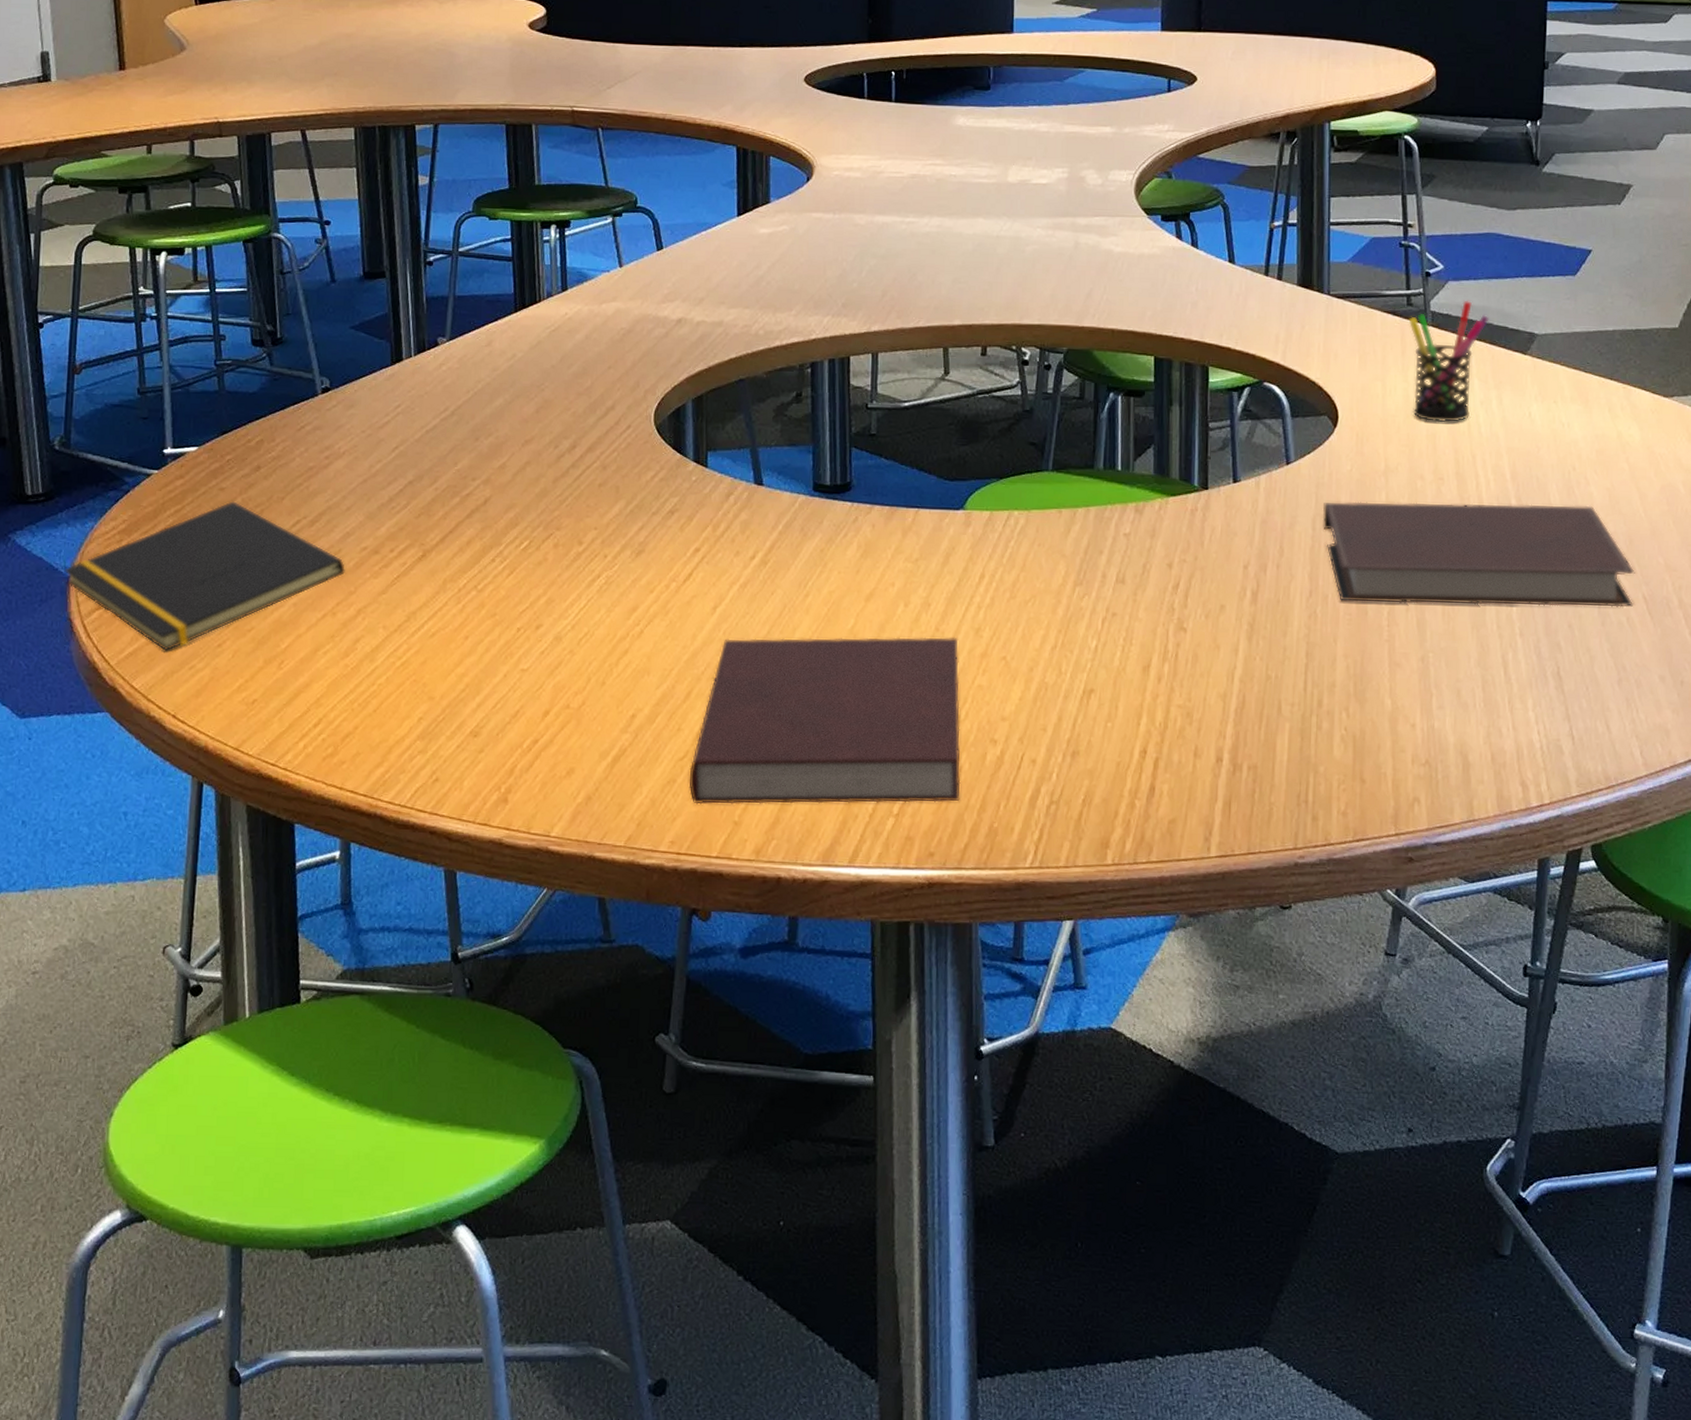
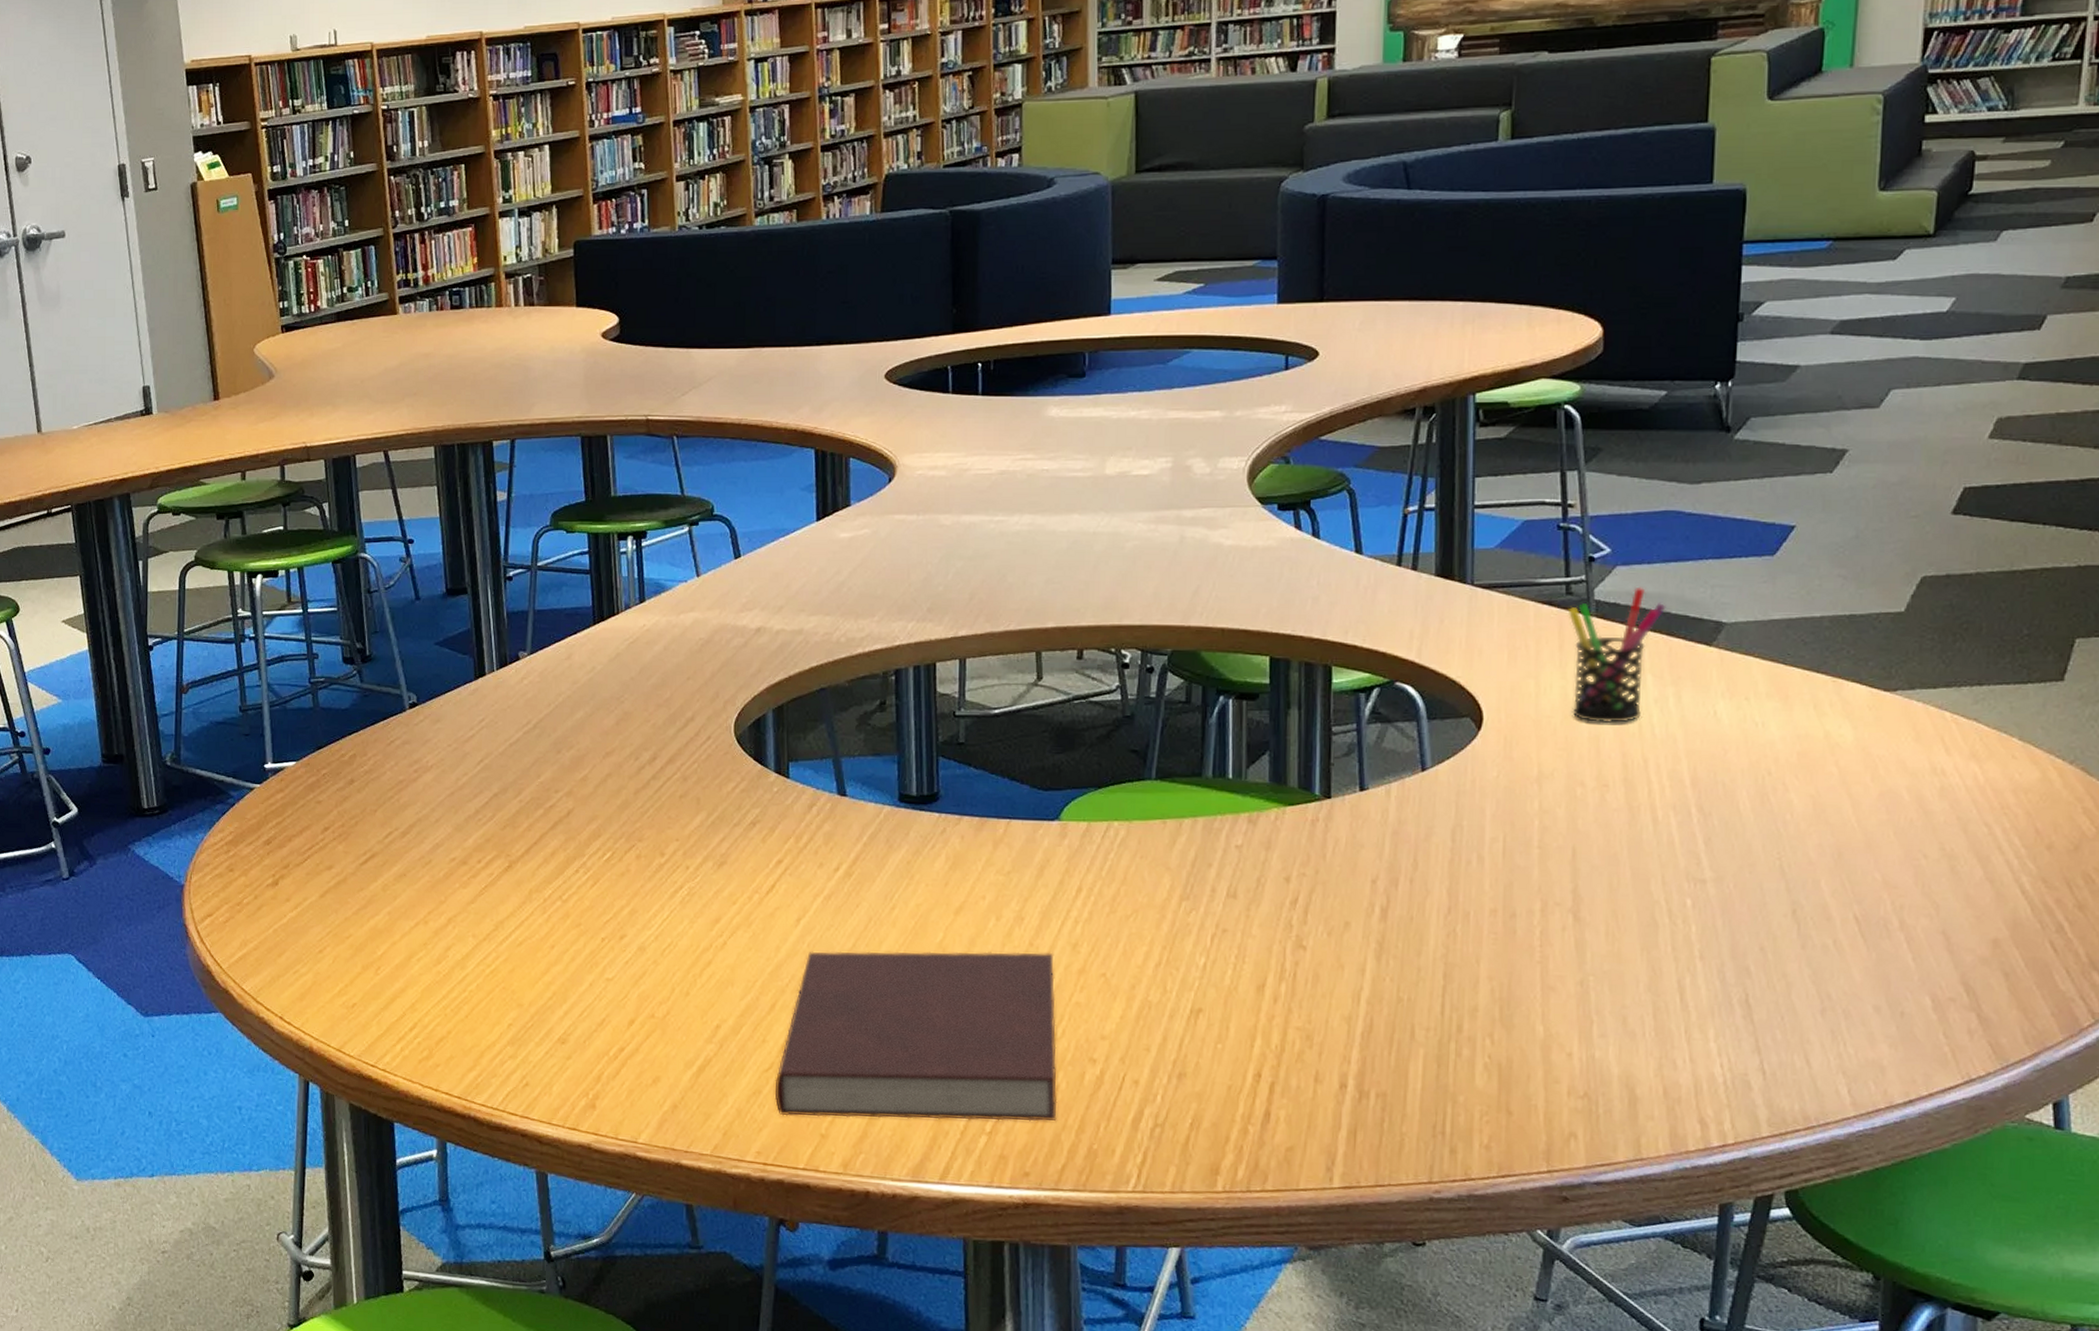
notepad: present [64,501,345,651] -> none [178,813,436,956]
notebook: present [1323,501,1635,607] -> none [1464,811,1845,929]

